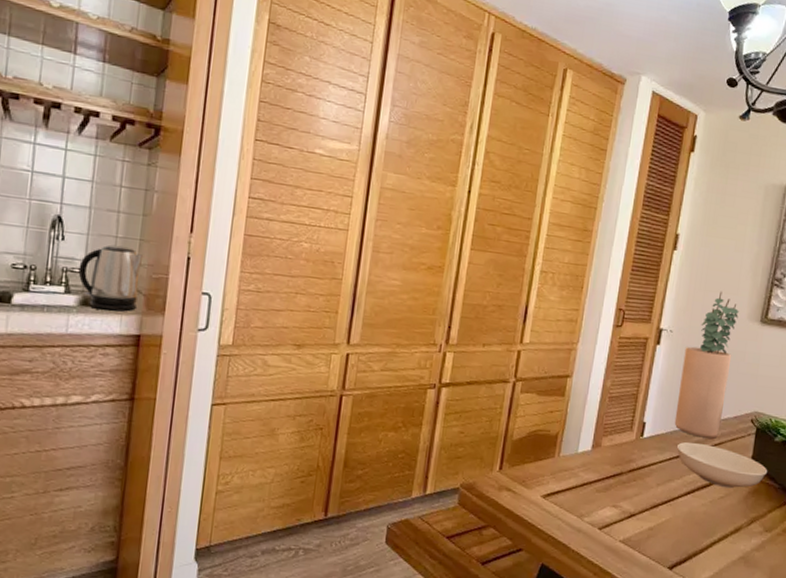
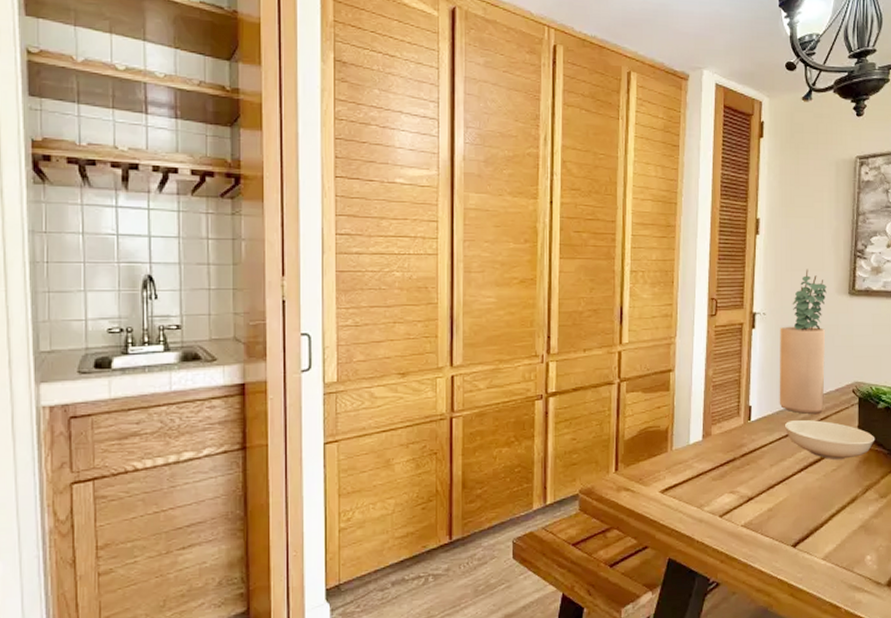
kettle: present [78,244,144,312] -> none [175,297,239,363]

